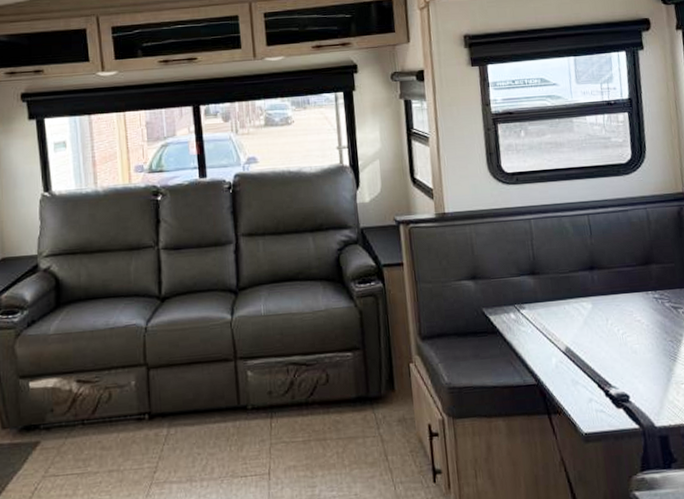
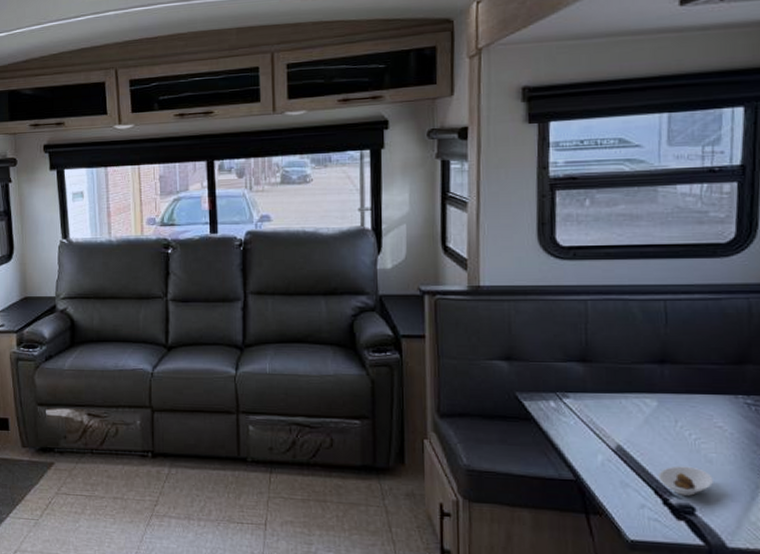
saucer: none [599,358,639,386] -> present [658,466,713,496]

